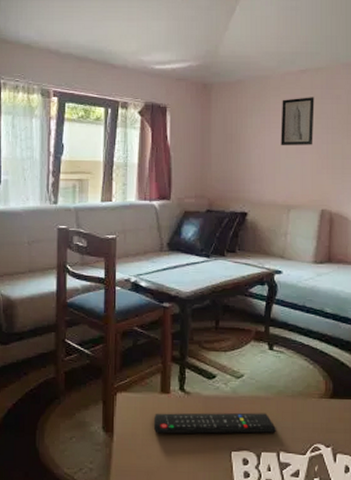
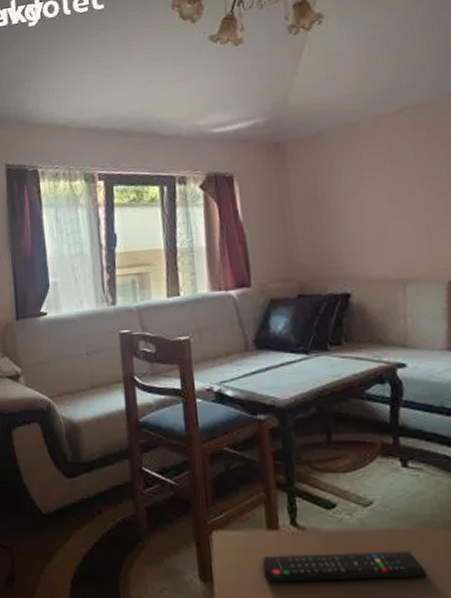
wall art: present [281,97,315,146] -> none [377,140,426,206]

